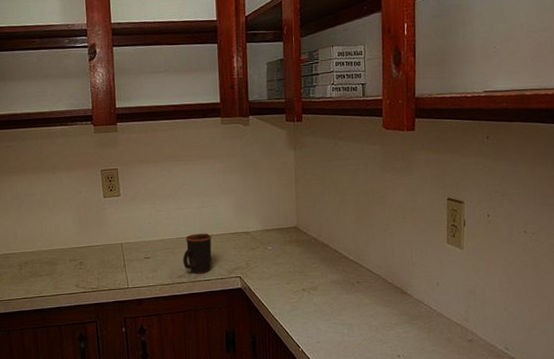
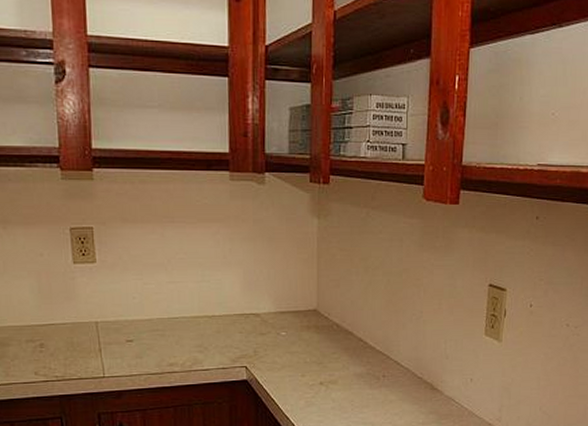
mug: present [183,233,212,274] -> none [175,313,213,362]

